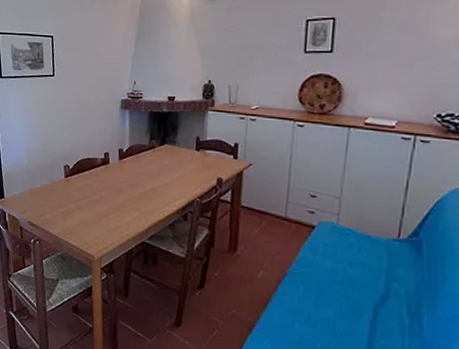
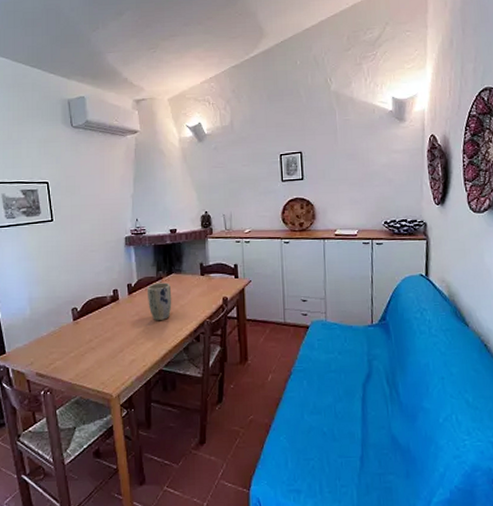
plant pot: none [137,151,163,192] -> present [148,282,172,321]

